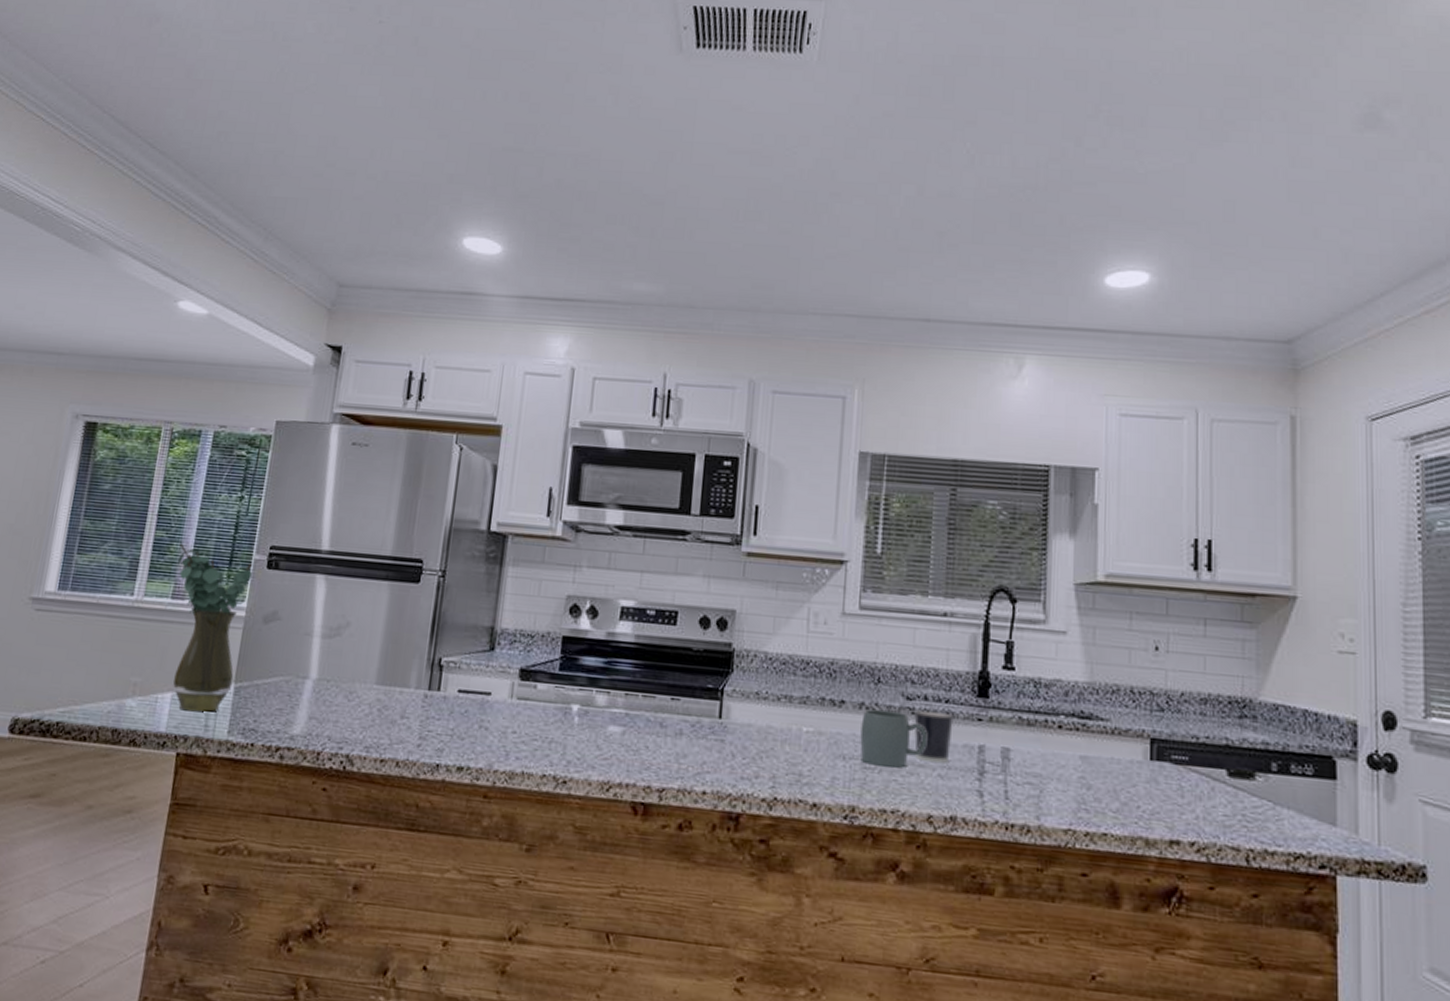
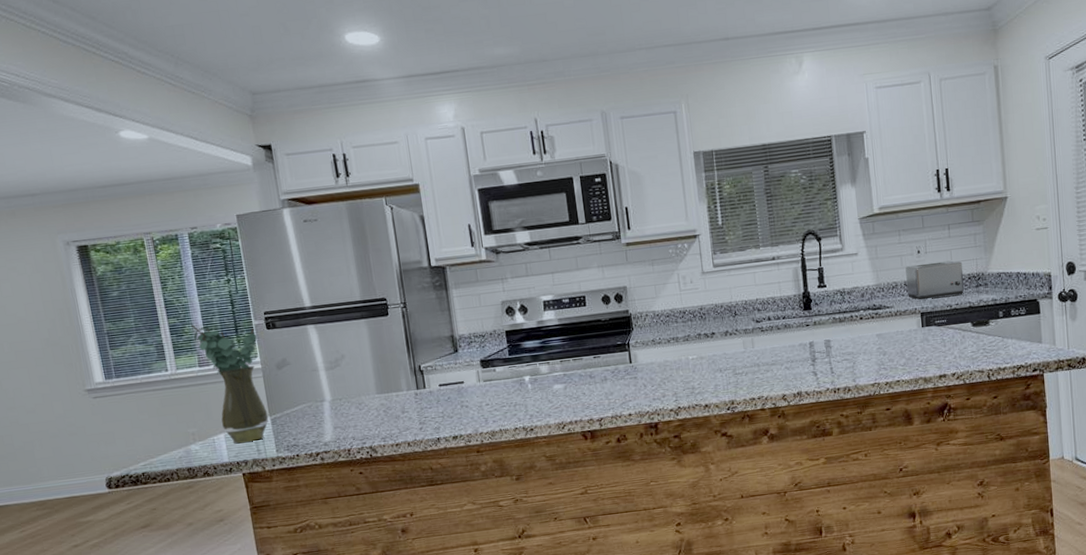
mug: present [860,709,928,769] -> none [728,332,775,372]
mug: present [914,710,954,764] -> none [763,326,791,361]
toaster: none [1134,665,1221,725] -> present [905,260,964,301]

